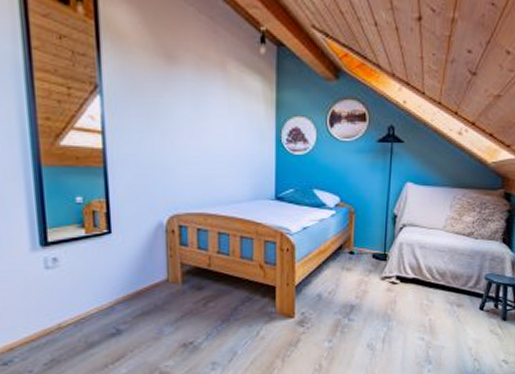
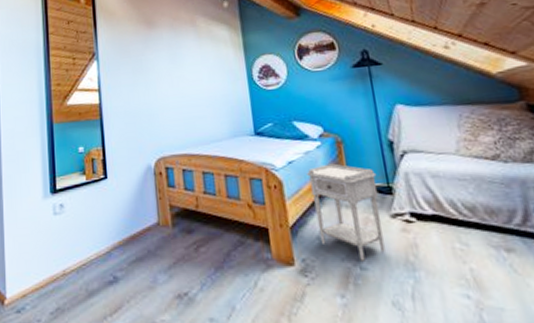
nightstand: none [318,231,378,314] -> present [307,163,385,261]

